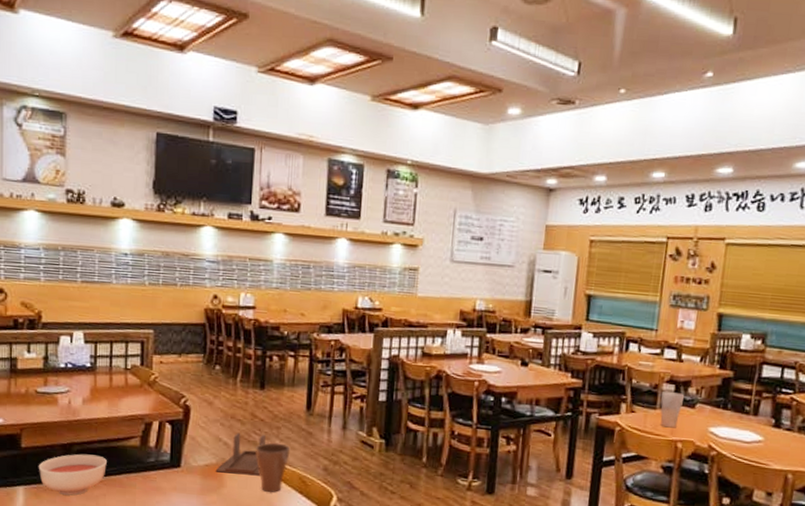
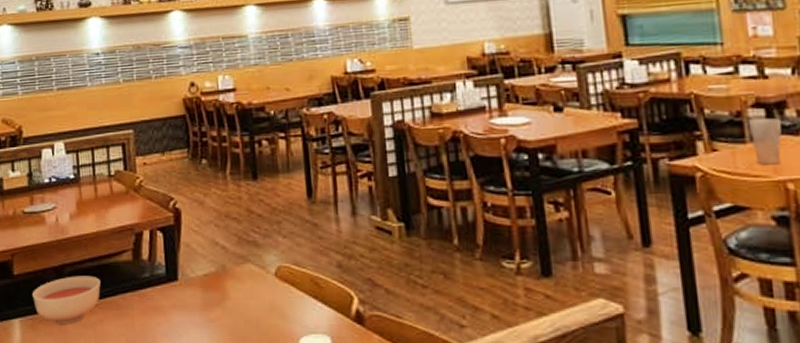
napkin holder: present [215,433,266,475] -> none [216,231,267,282]
cup: present [254,442,291,493] -> none [256,240,297,301]

